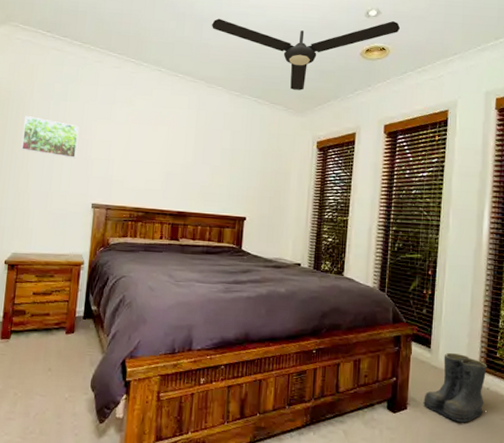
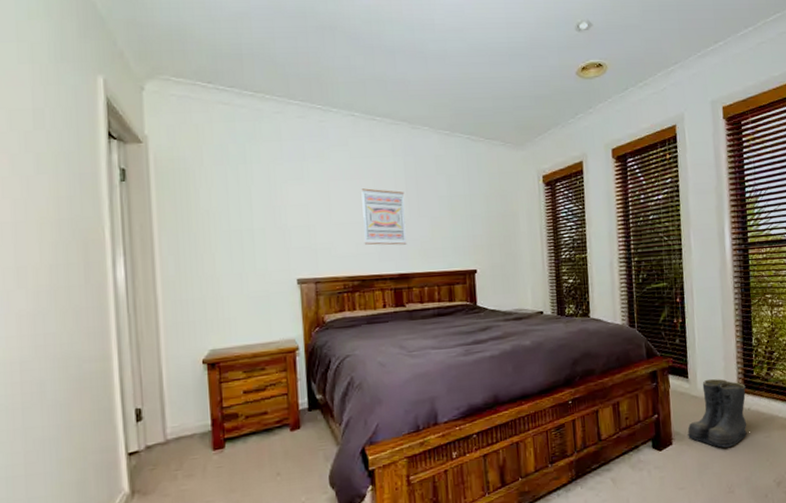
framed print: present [22,116,79,159] -> none [198,186,268,230]
wall art: none [152,133,193,187] -> present [361,188,407,246]
ceiling fan: present [211,18,400,90] -> none [405,33,615,121]

